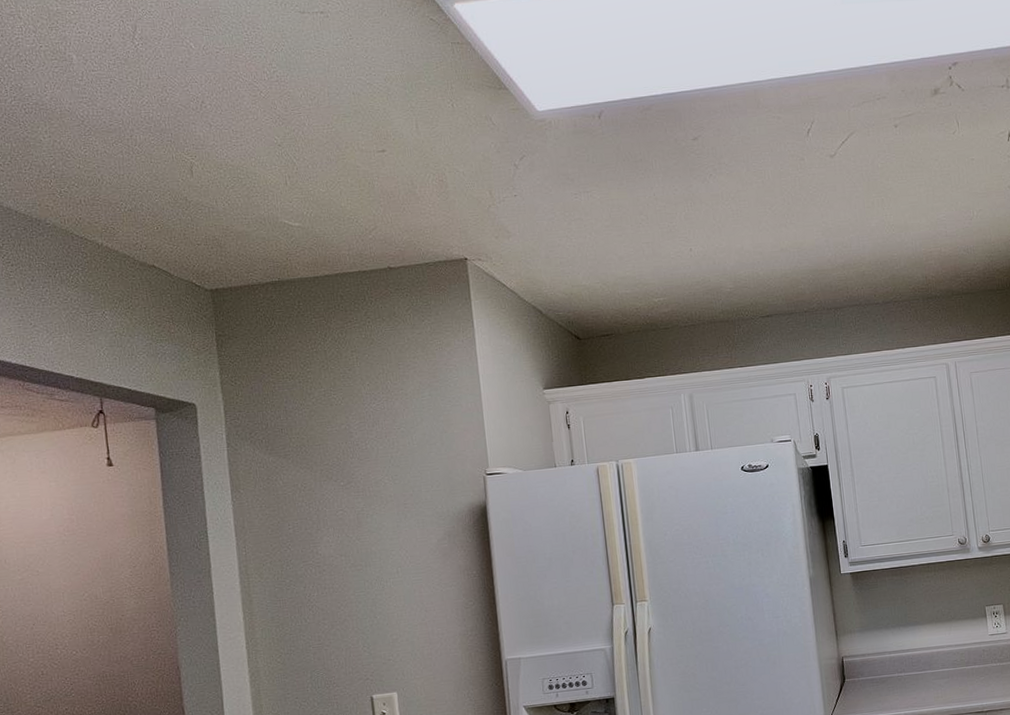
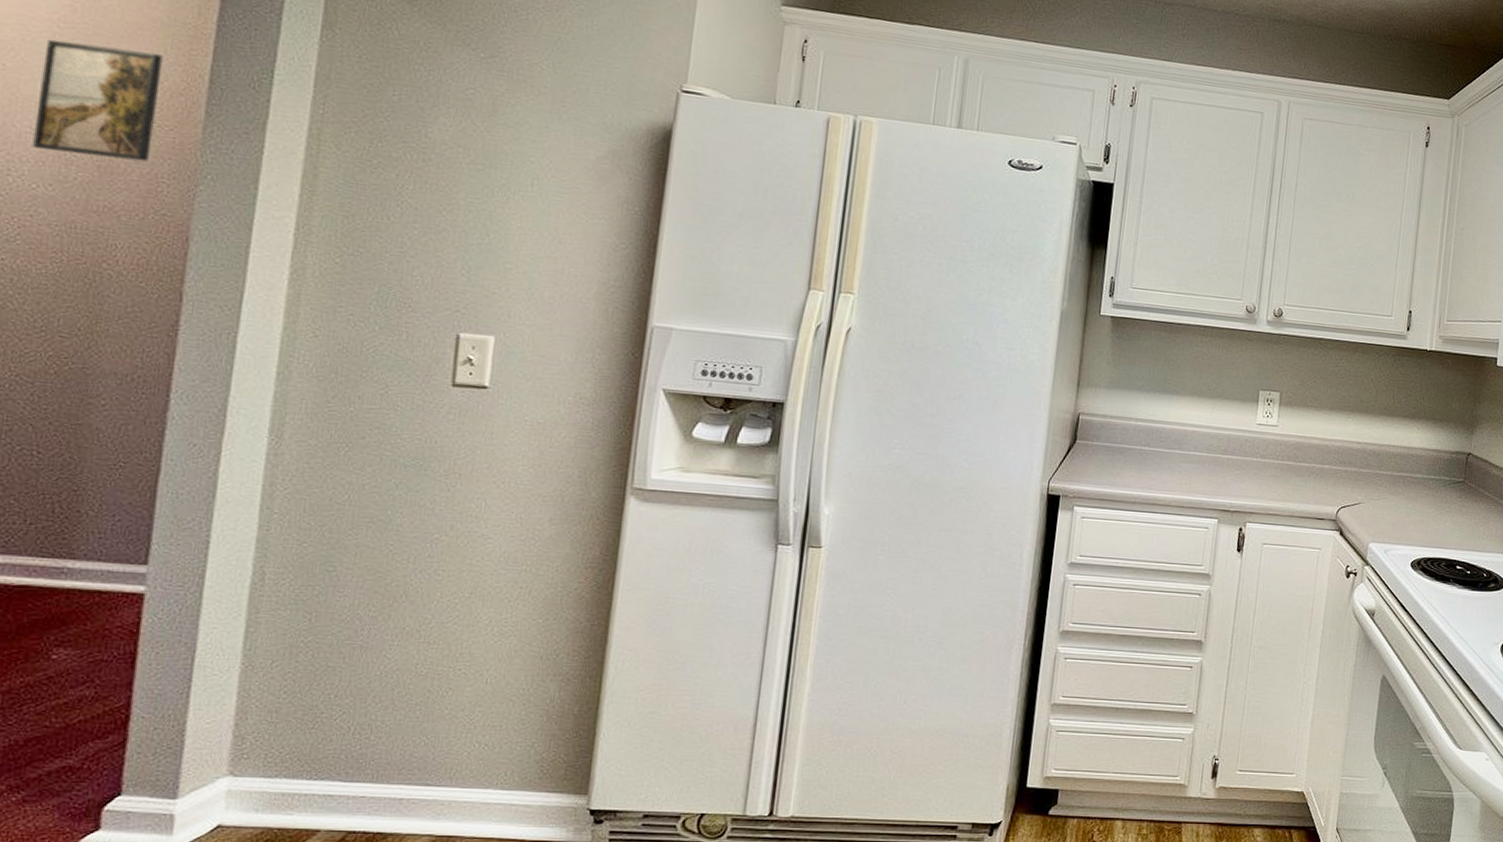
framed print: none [60,538,142,625] -> present [32,39,164,162]

